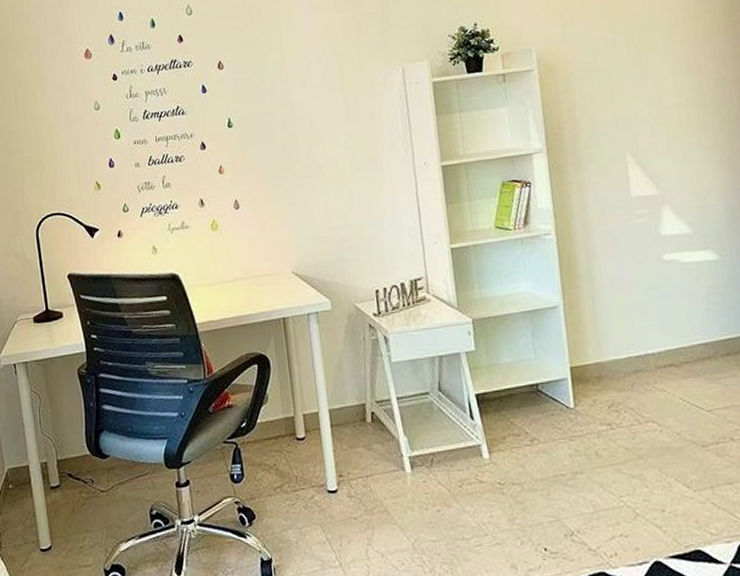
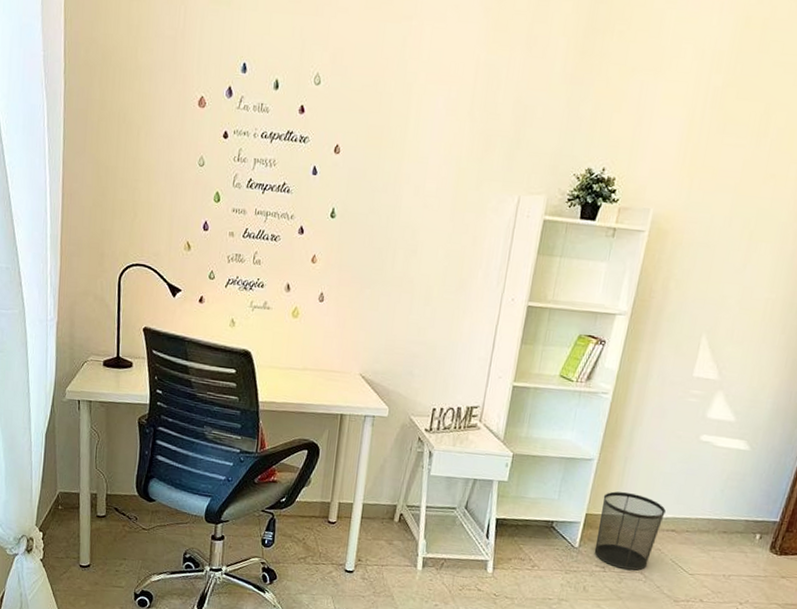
waste bin: none [582,333,657,423] -> present [594,491,666,571]

